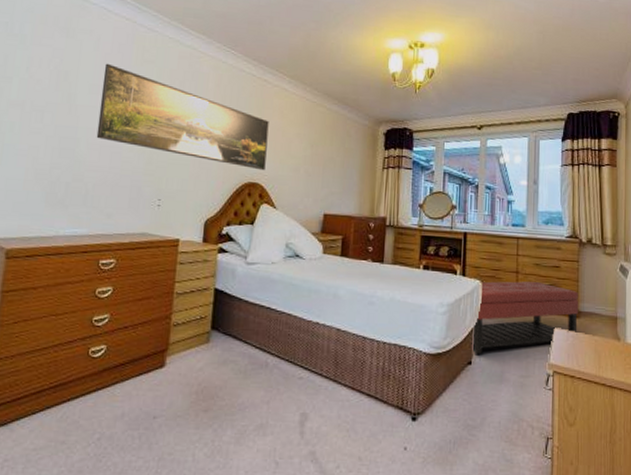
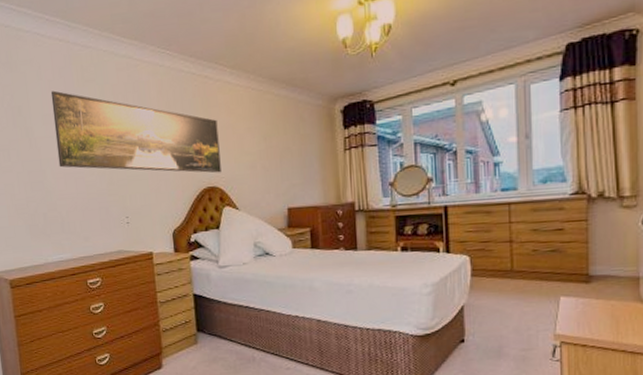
ottoman: present [471,281,579,354] -> none [462,249,590,332]

